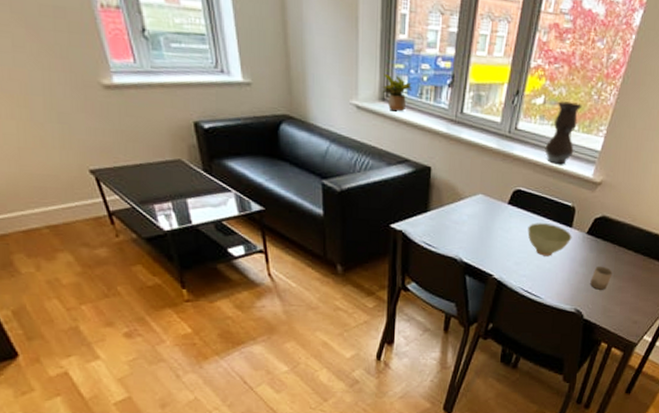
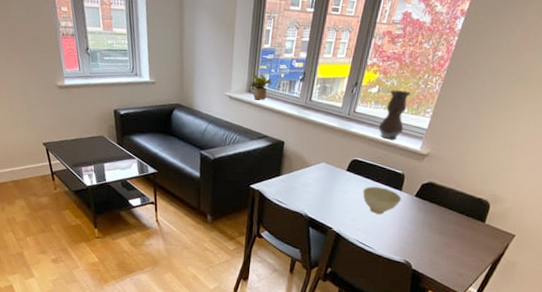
cup: present [590,266,613,290] -> none [418,224,439,245]

